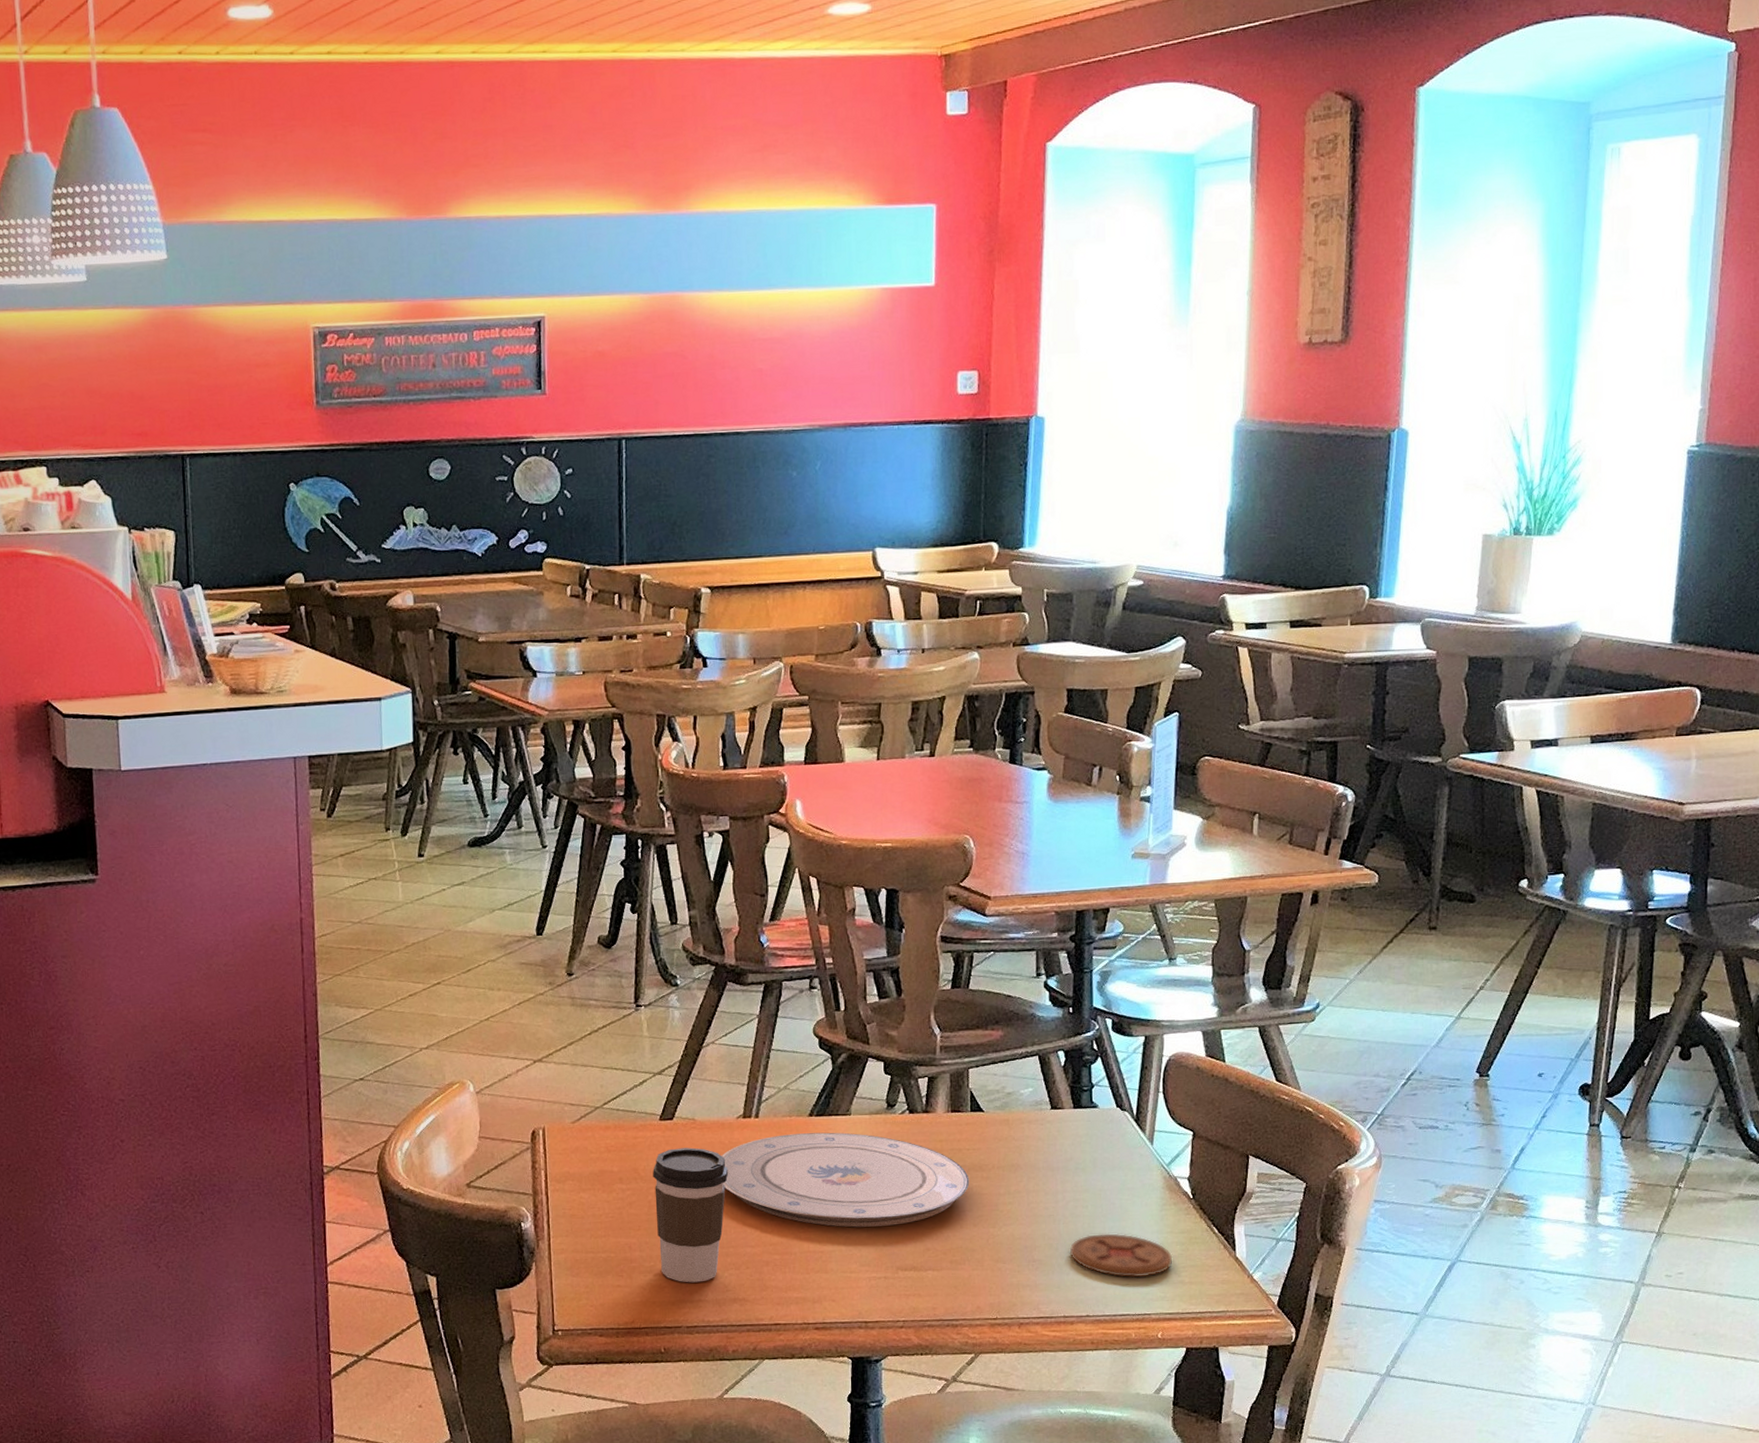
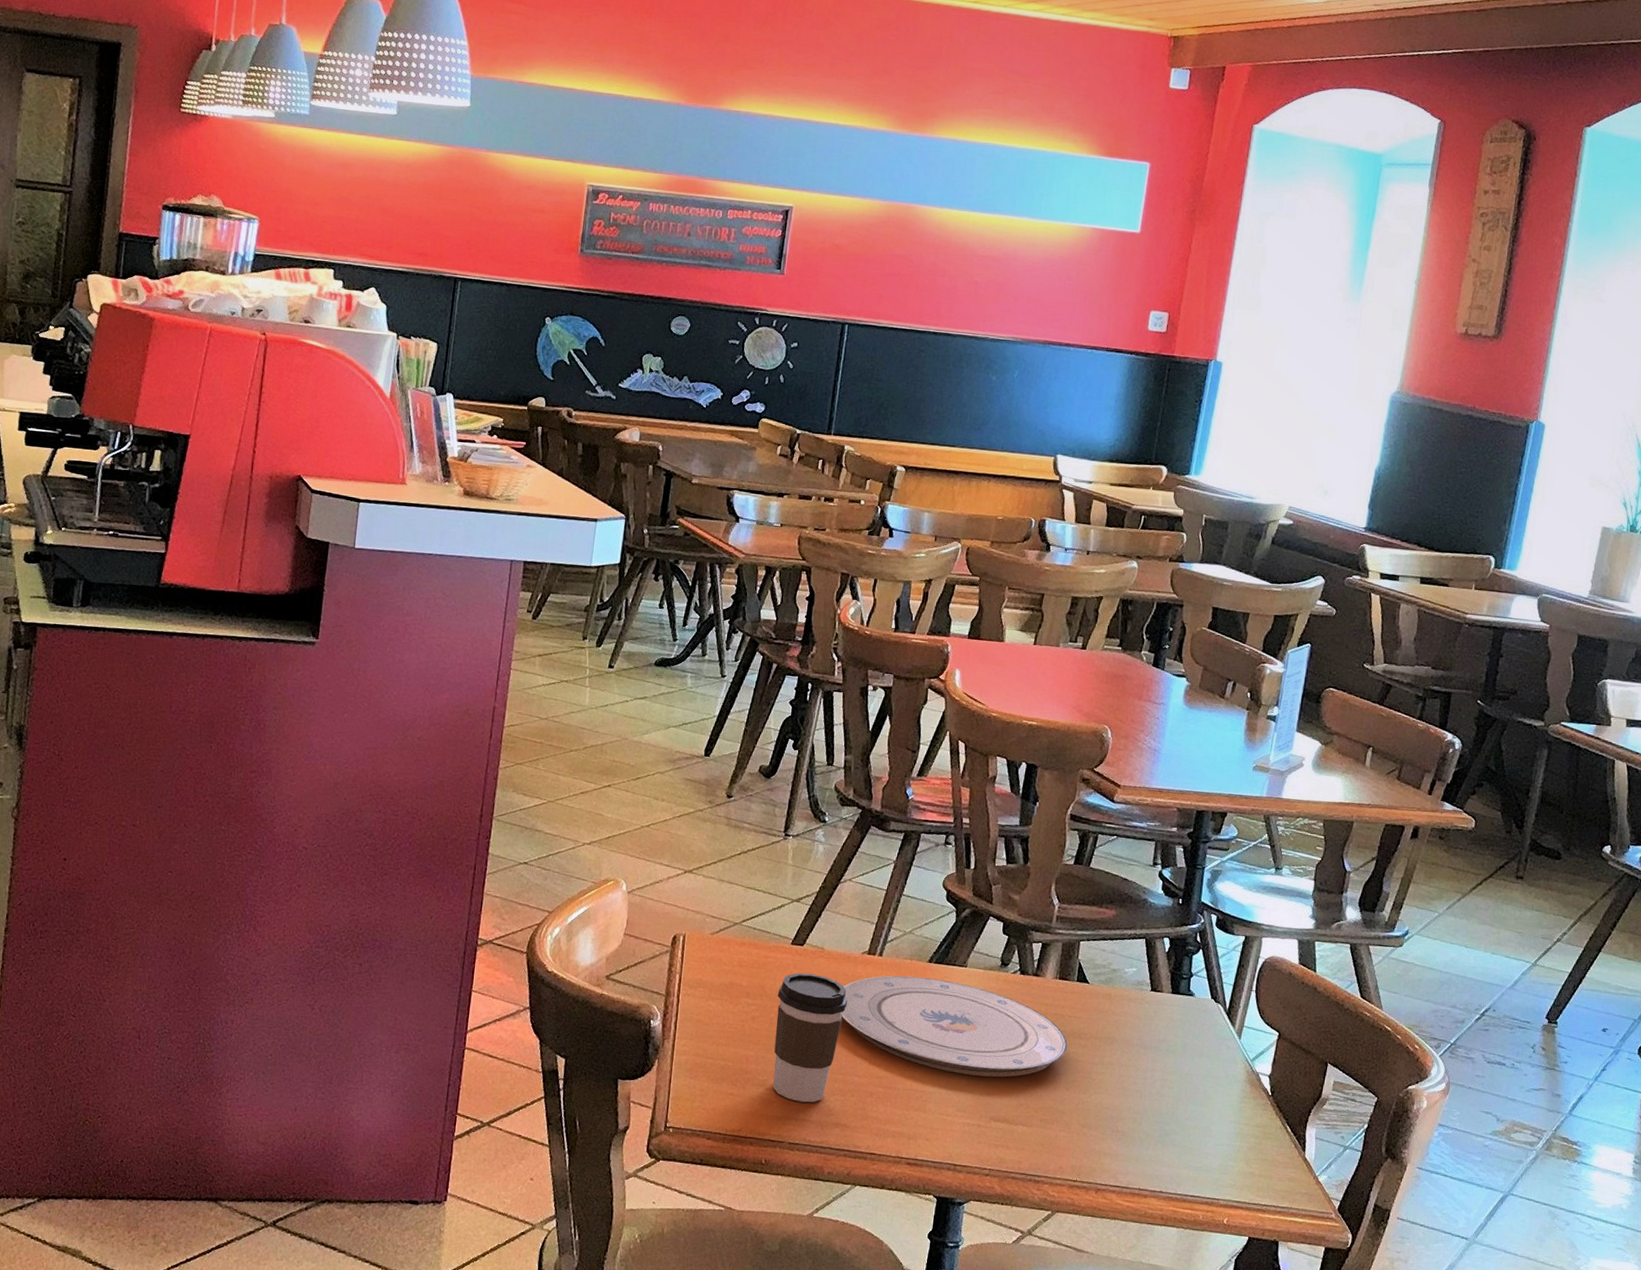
coaster: present [1069,1233,1173,1278] -> none [1151,1114,1247,1164]

